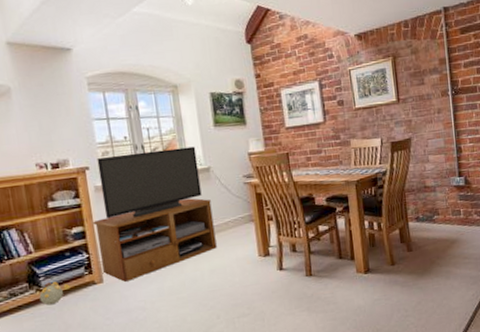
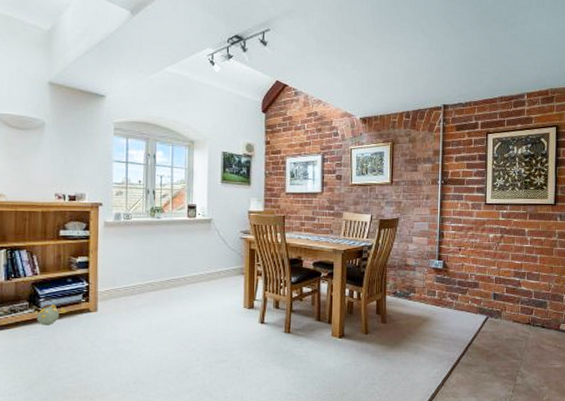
tv stand: present [92,146,217,282] -> none [96,196,208,314]

